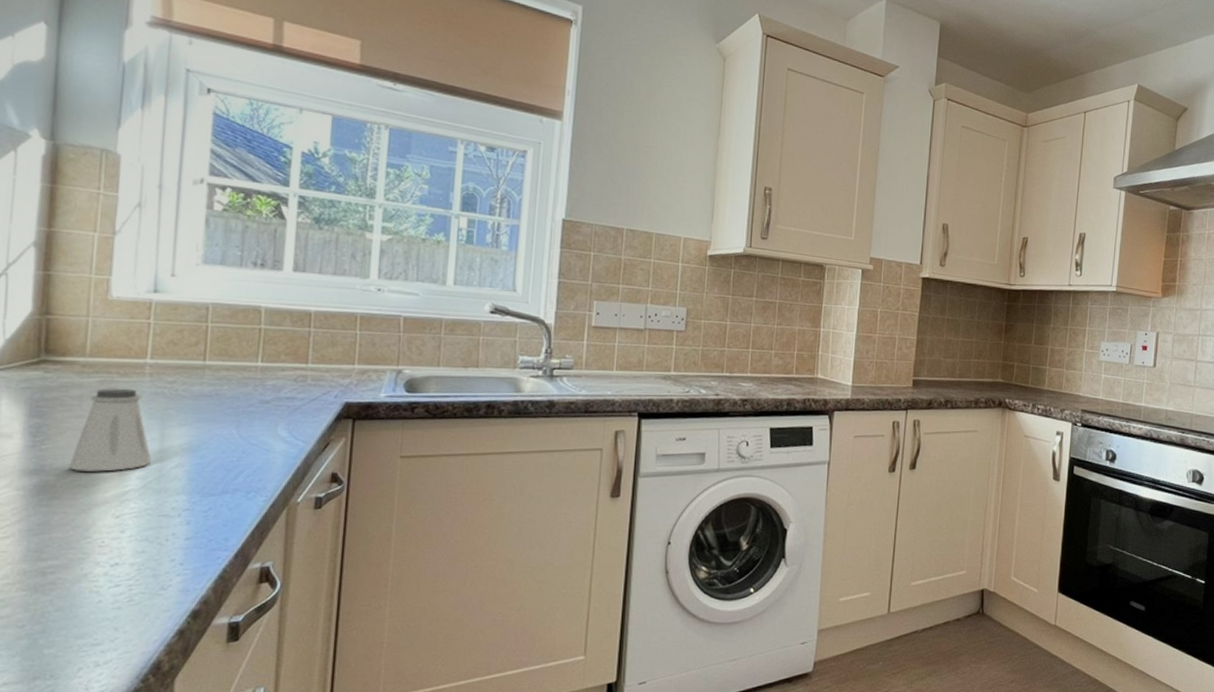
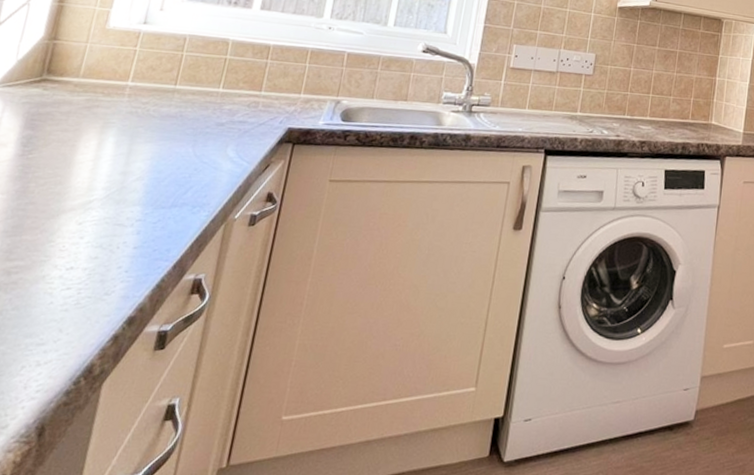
saltshaker: present [68,388,152,472] -> none [47,106,119,181]

